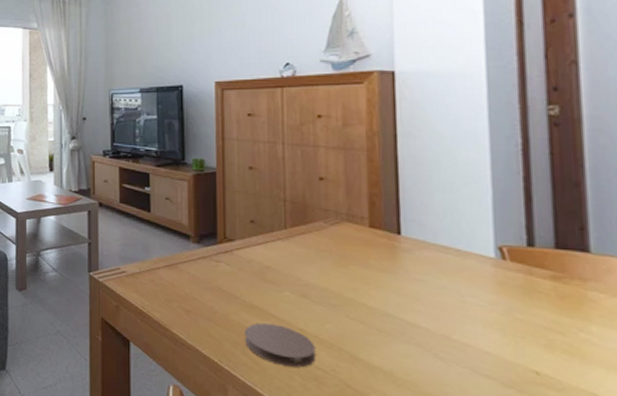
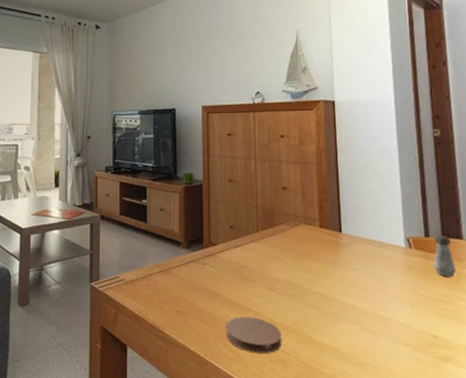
salt shaker: none [540,245,577,302] -> present [433,235,457,278]

